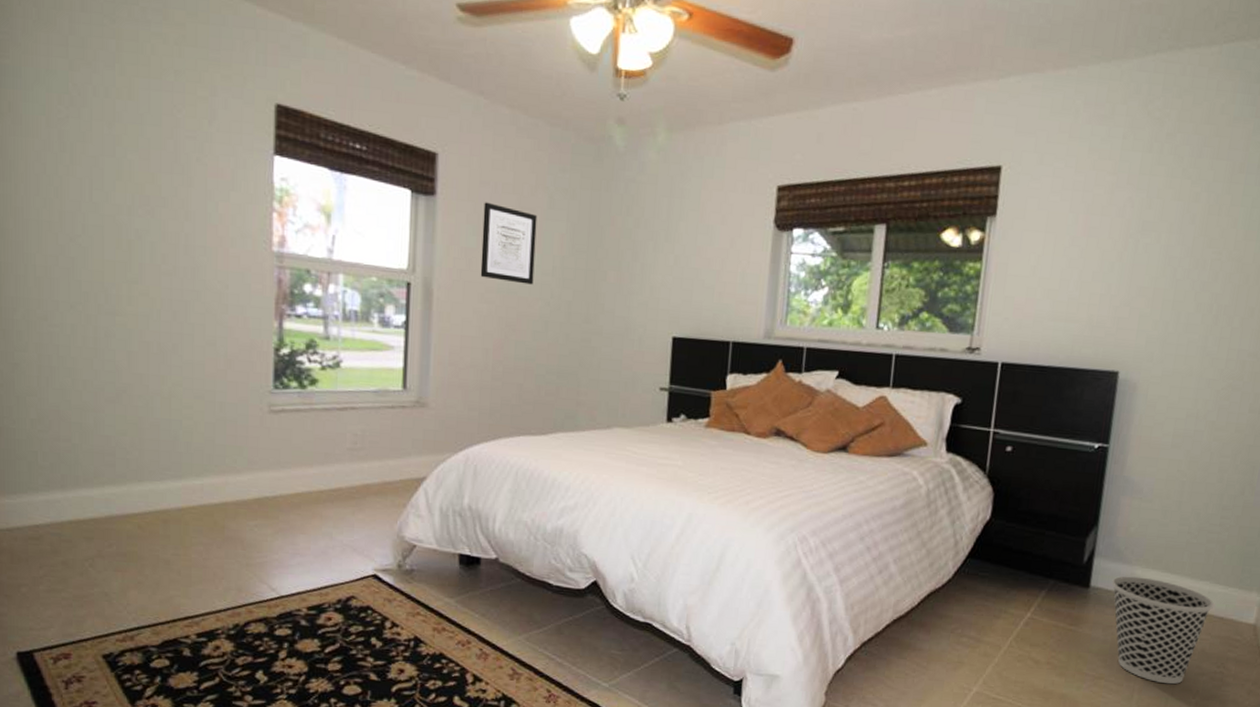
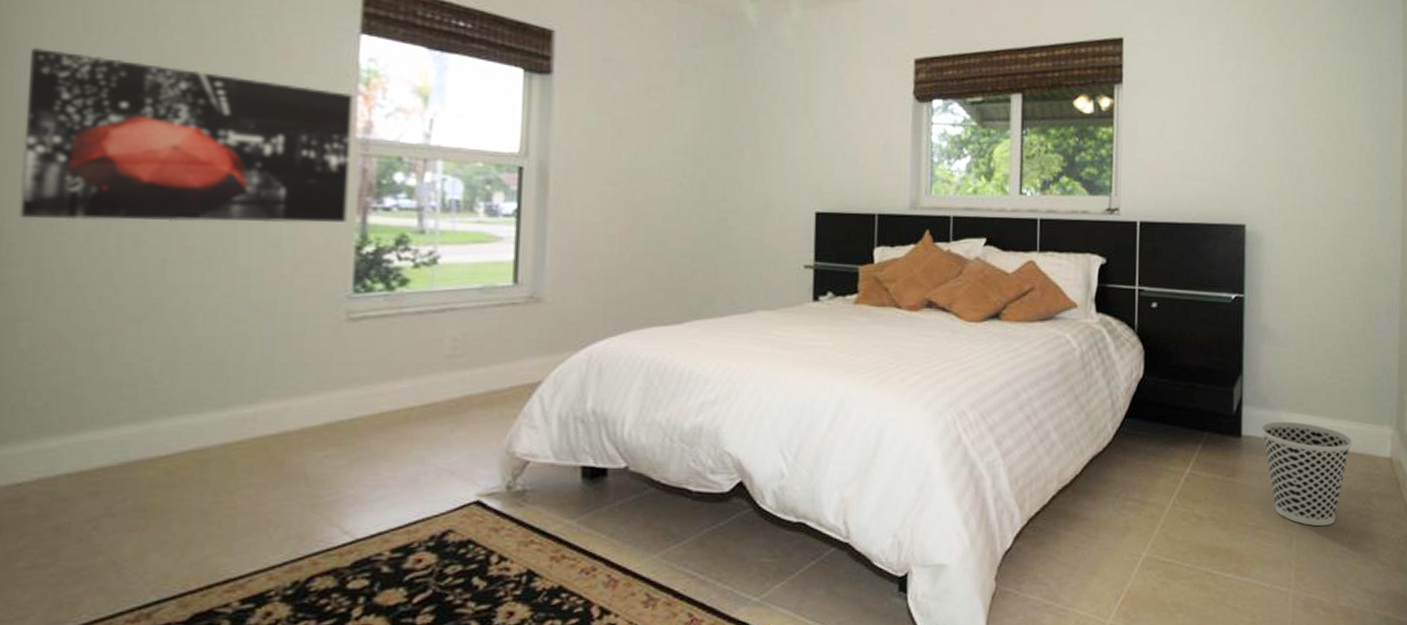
wall art: none [22,164,270,326] -> present [19,47,353,223]
wall art: present [480,202,538,285] -> none [603,80,667,164]

